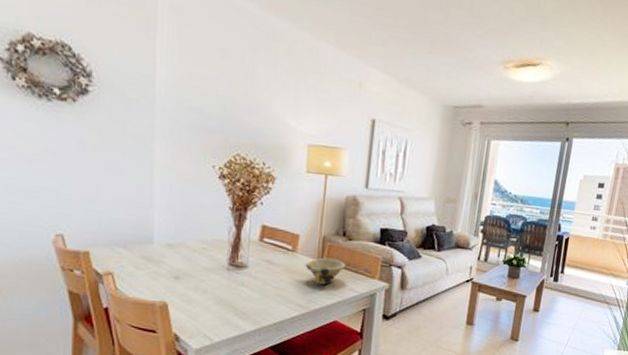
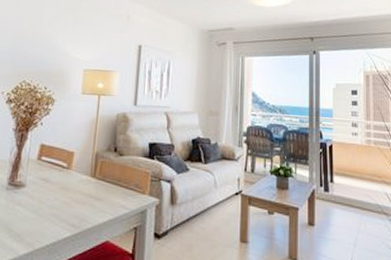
bowl: present [305,257,346,285] -> none [79,173,117,203]

